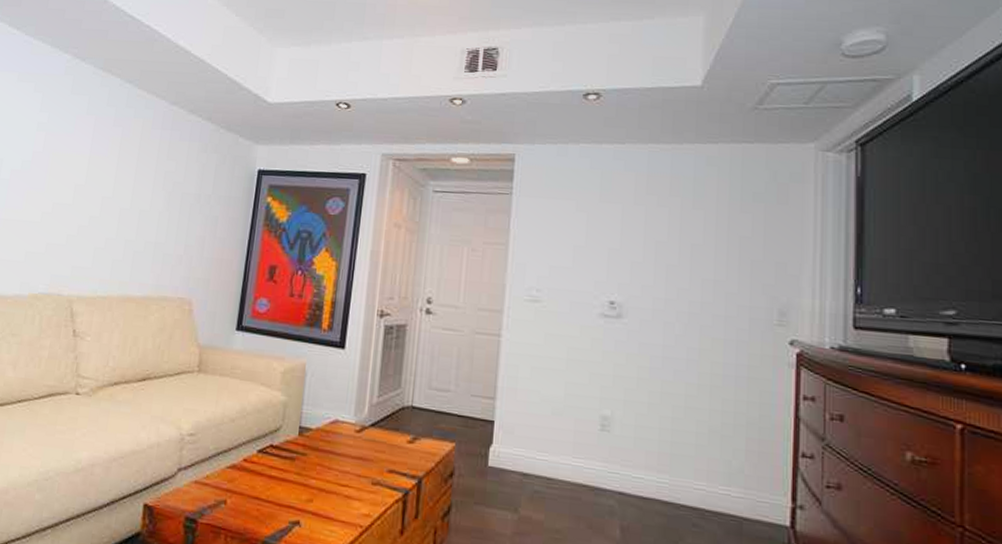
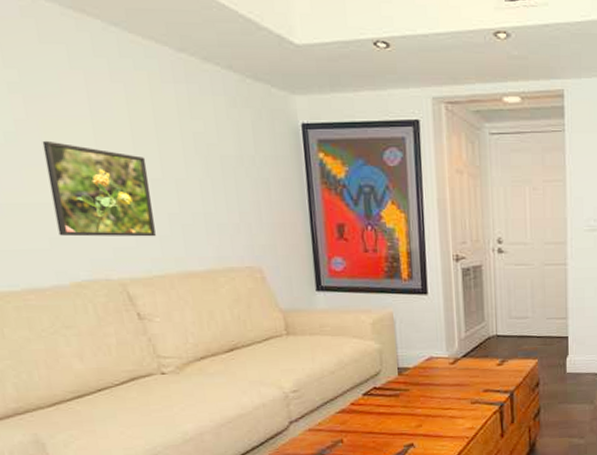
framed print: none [34,169,121,260] -> present [42,140,156,237]

